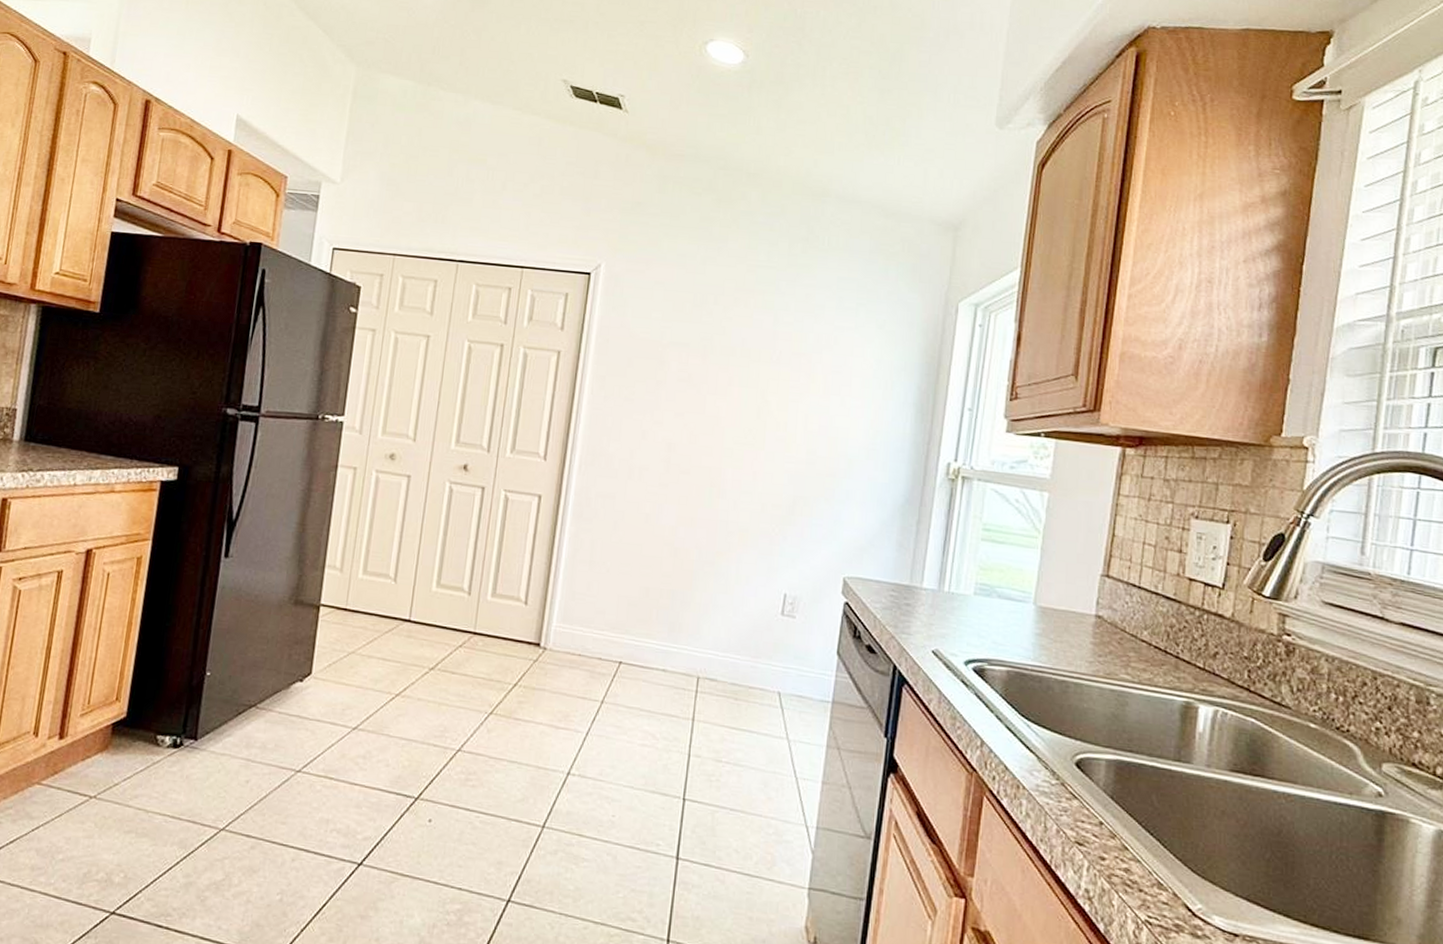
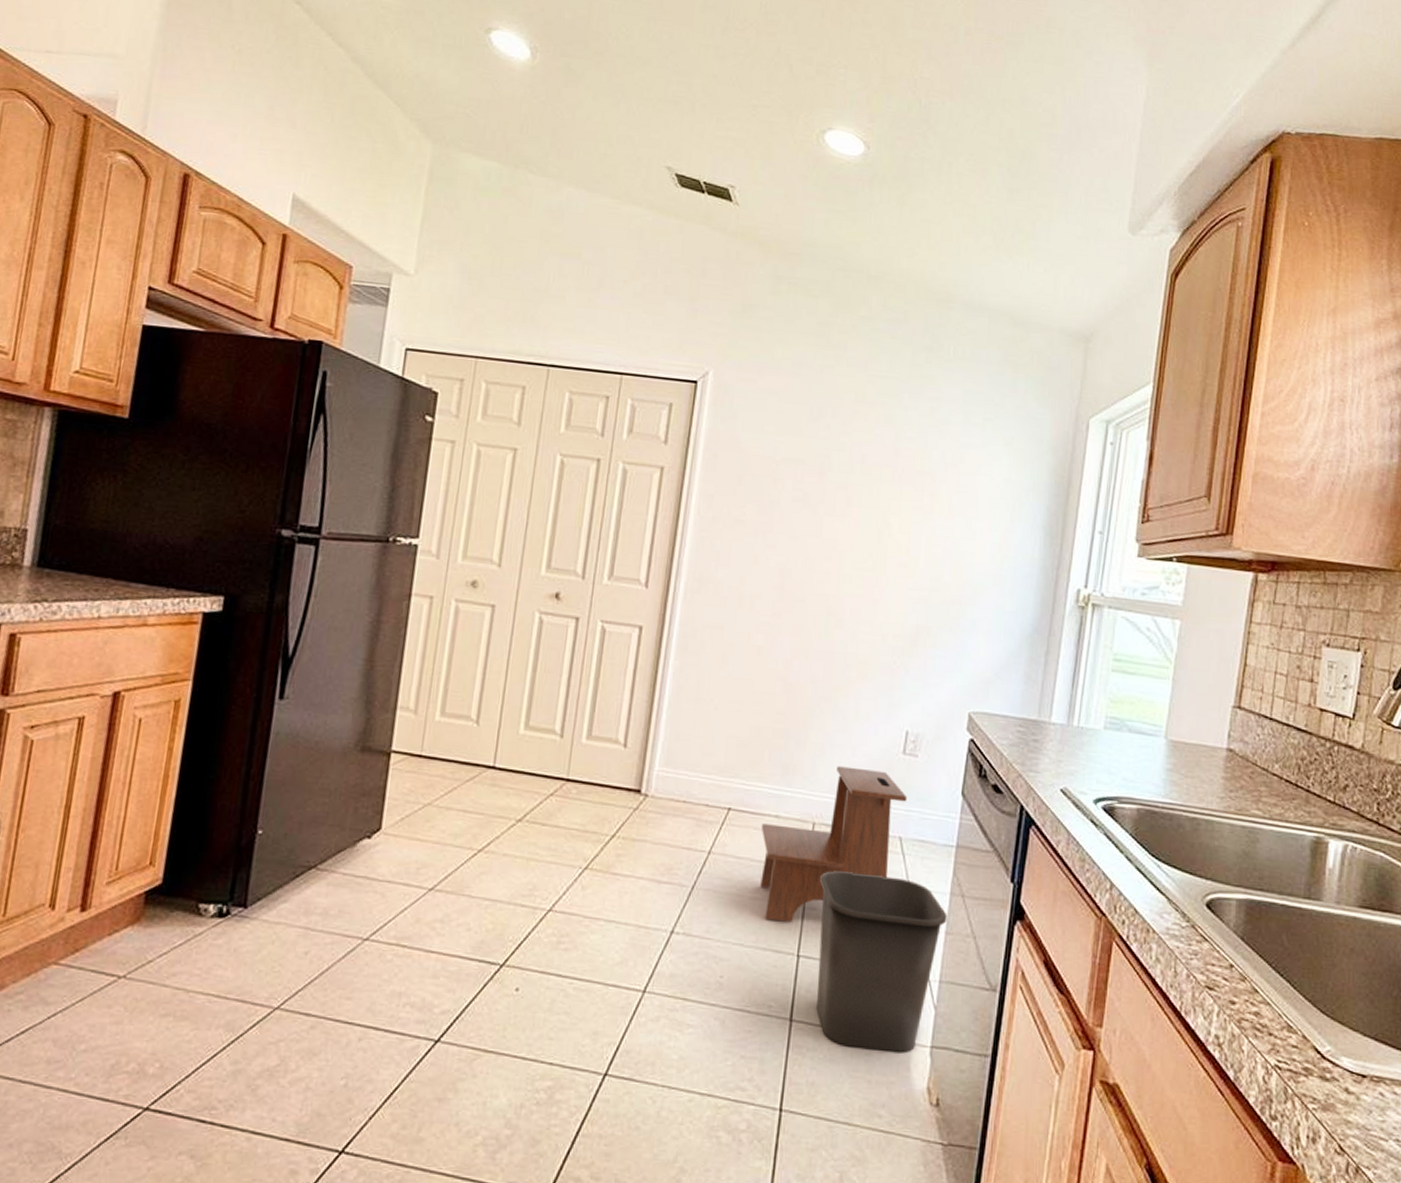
step stool: none [649,625,786,768] -> present [760,766,908,922]
waste bin: none [701,721,824,893] -> present [816,871,947,1053]

